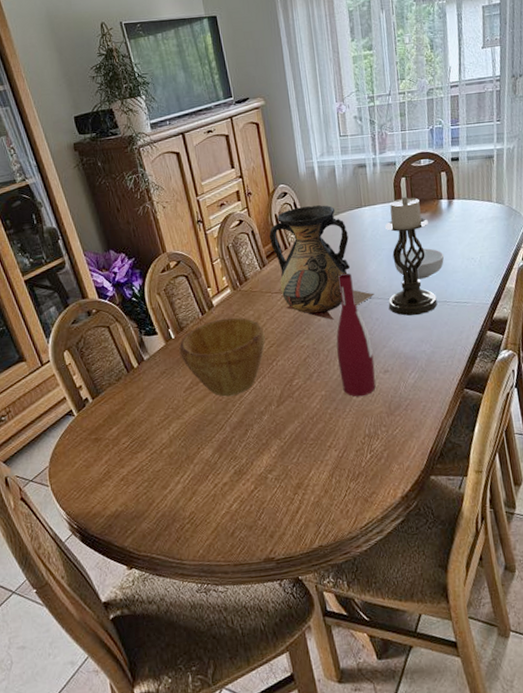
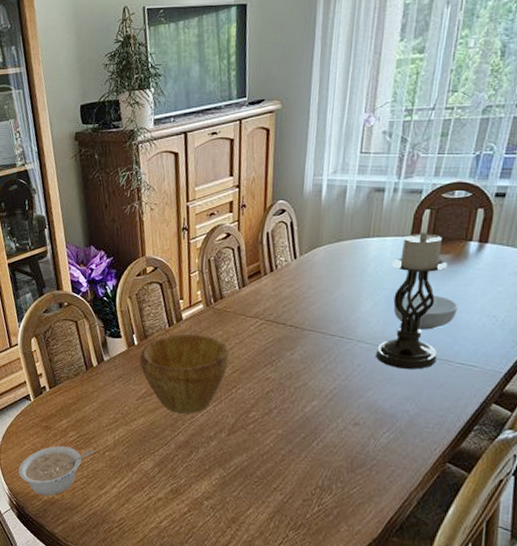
legume: none [73,451,150,512] -> present [18,446,94,496]
vase: present [269,205,375,320] -> none [255,228,362,357]
wine bottle: present [336,273,376,397] -> none [303,308,347,445]

